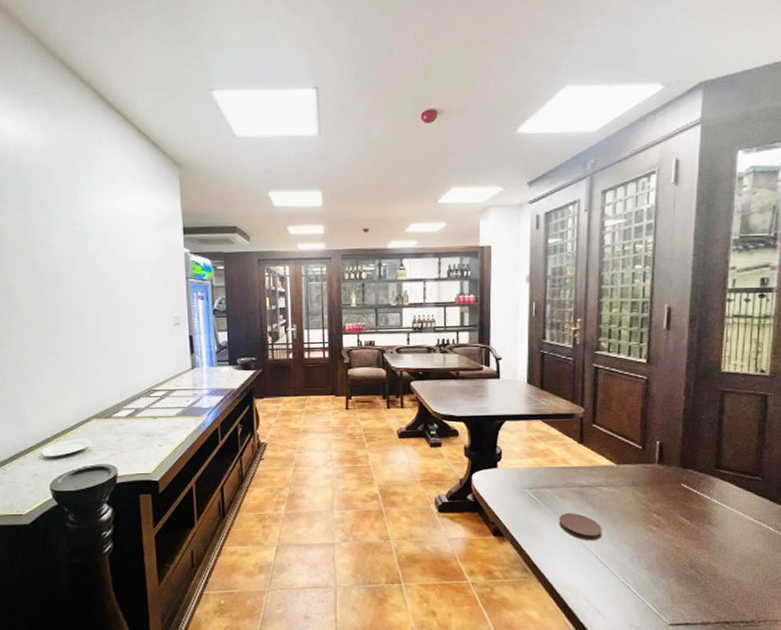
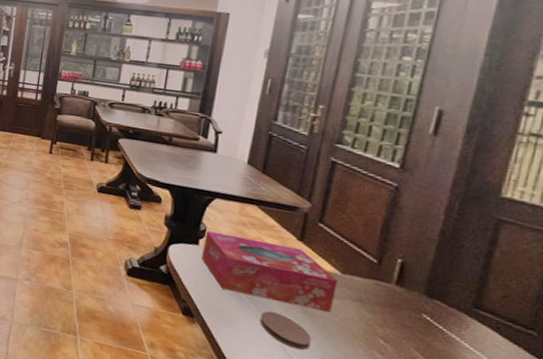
tissue box: none [502,450,615,503] -> present [202,230,338,312]

